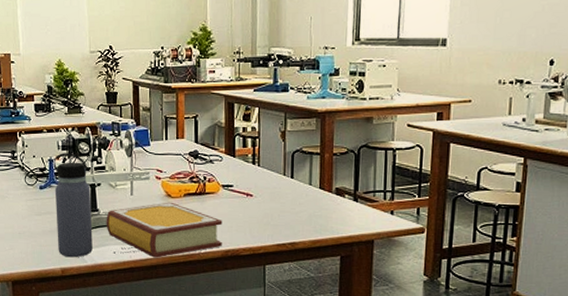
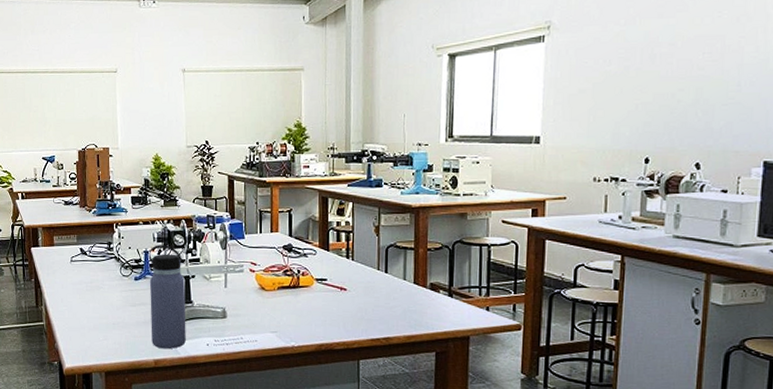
book: present [106,202,223,258] -> none [199,295,316,351]

